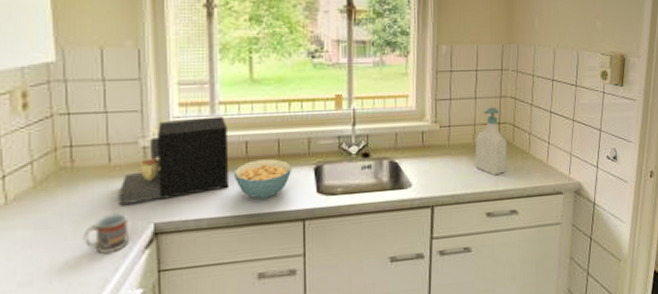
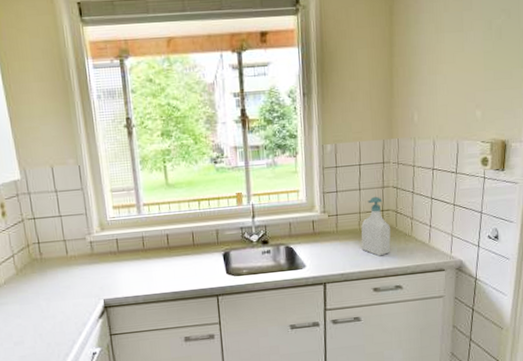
cup: present [83,212,129,254] -> none [54,291,87,322]
coffee maker: present [118,116,230,206] -> none [76,215,157,287]
cereal bowl: present [234,159,291,199] -> none [160,247,205,280]

